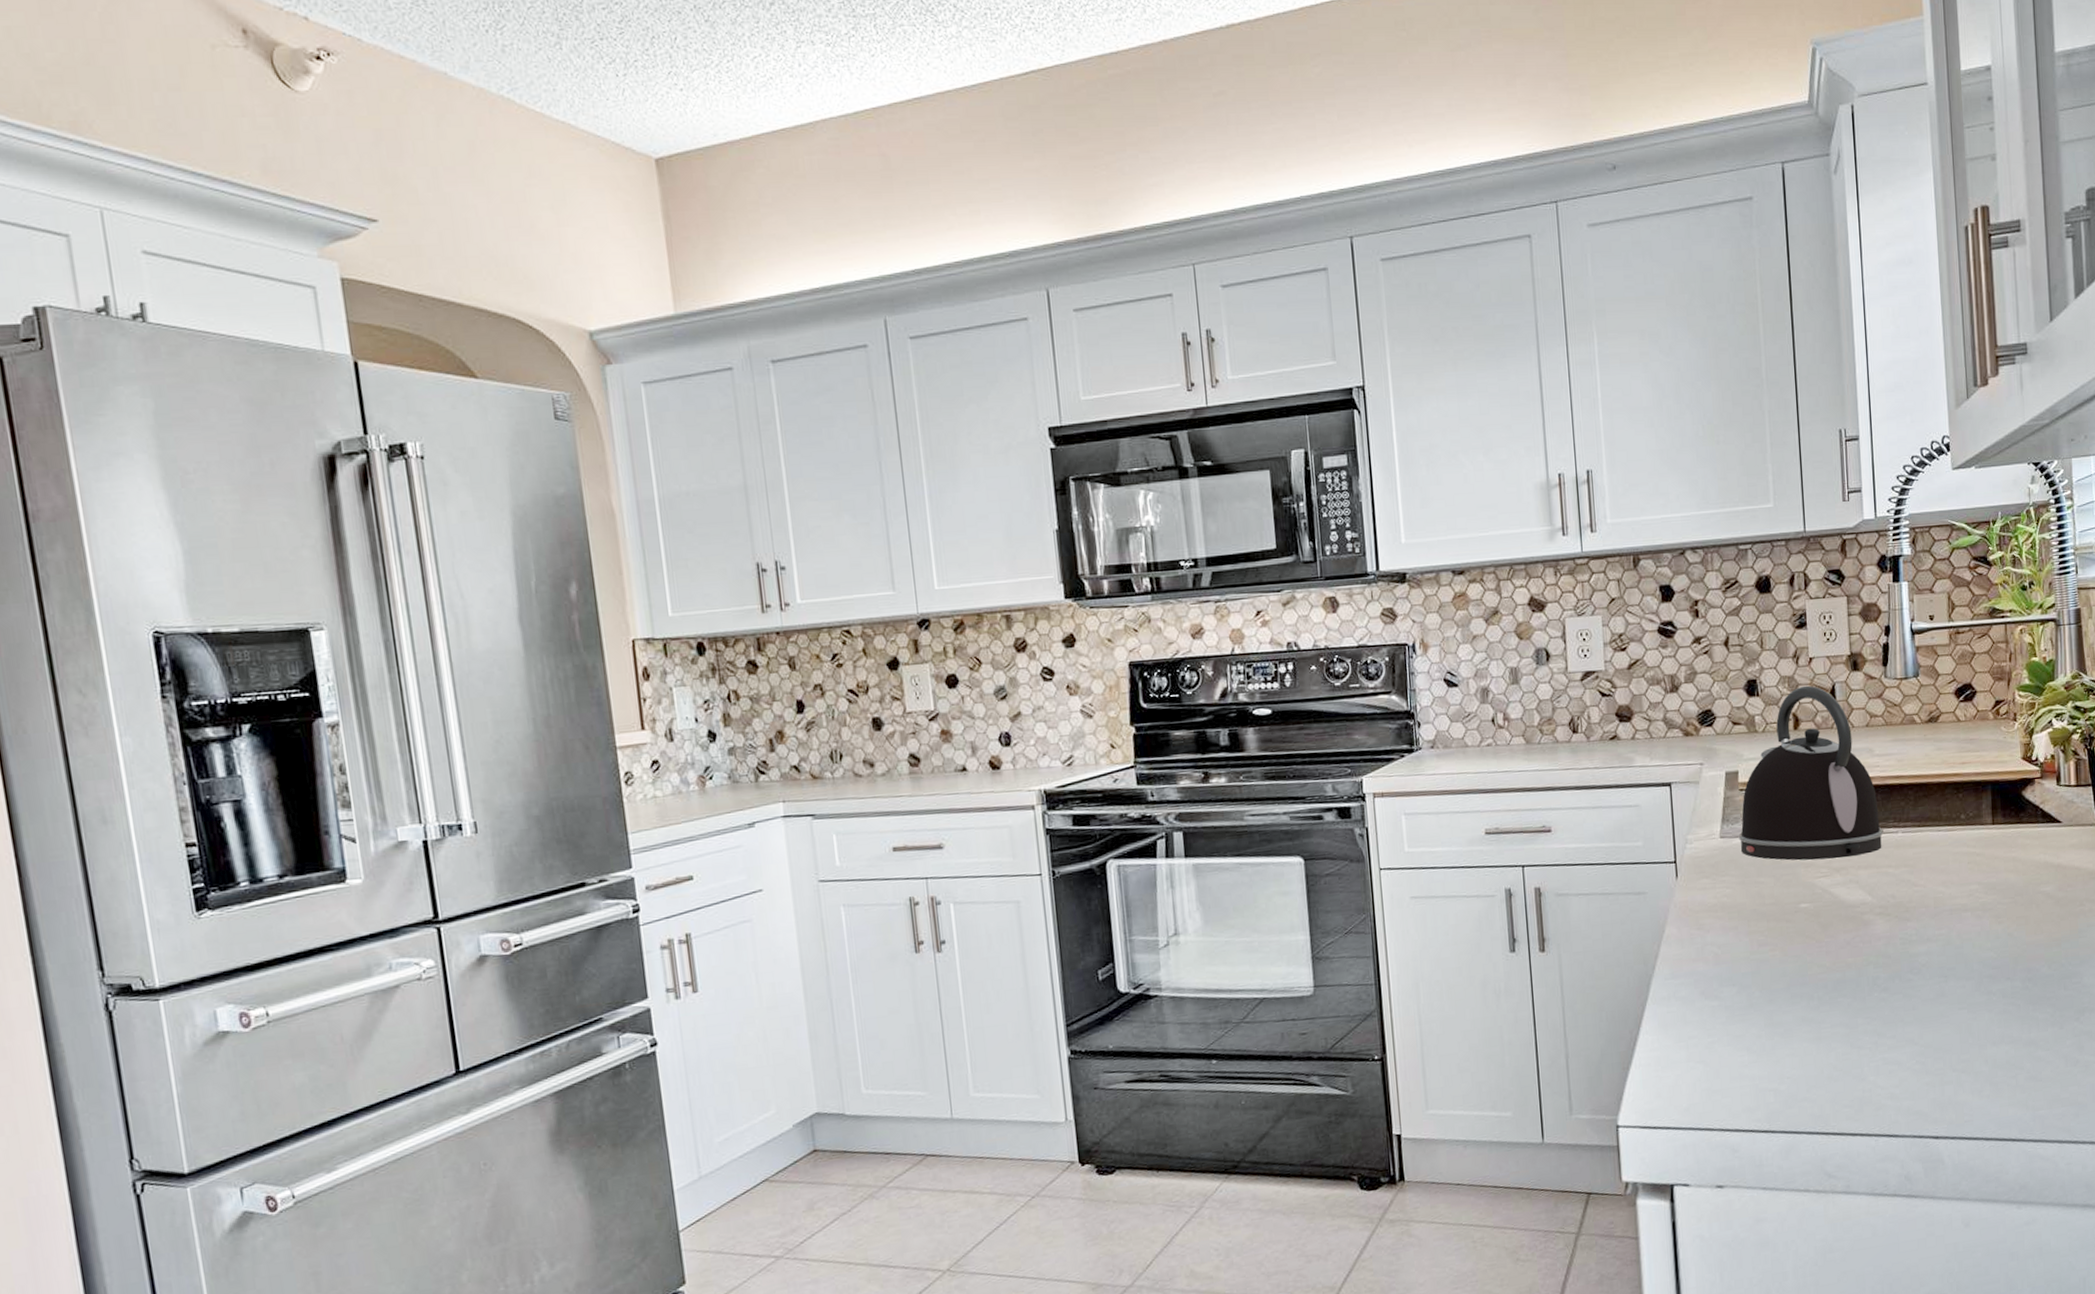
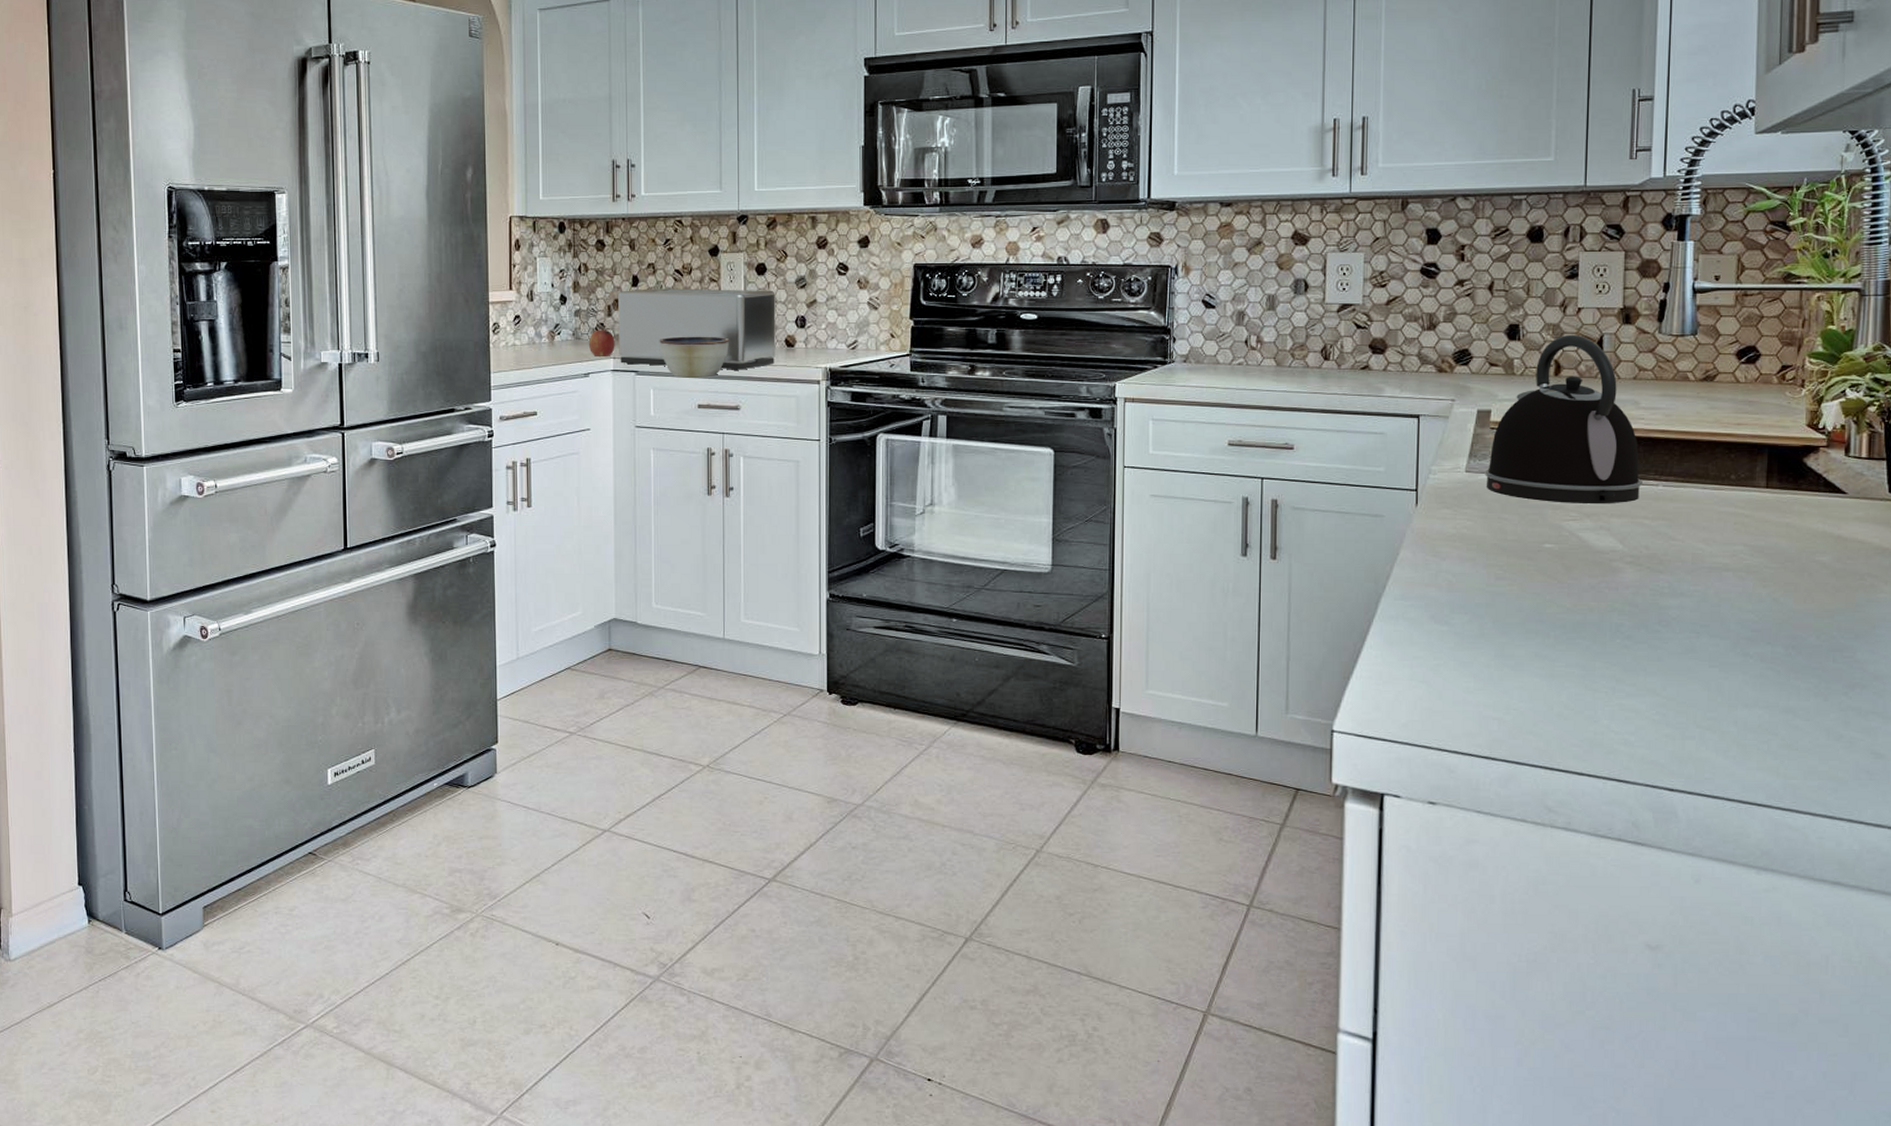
fruit: none [749,768,784,802] -> present [588,329,615,356]
toaster: none [780,705,980,808] -> present [618,288,776,370]
bowl: none [837,764,924,818] -> present [659,336,730,378]

